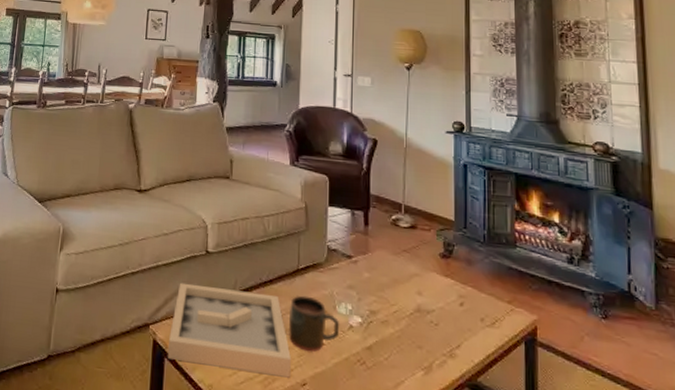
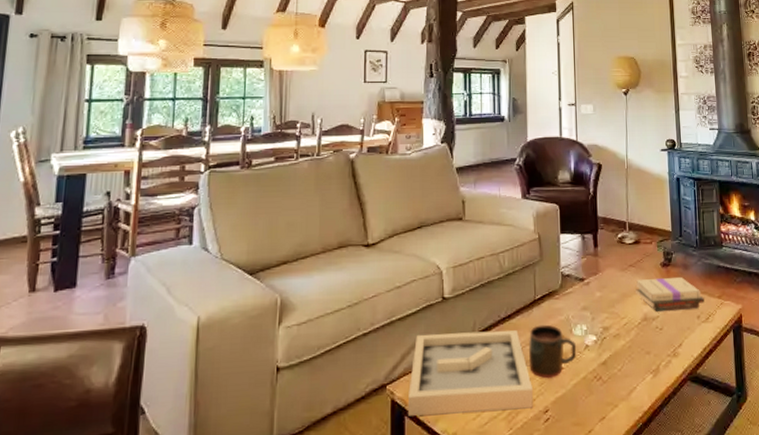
books: none [409,267,490,311] -> present [635,276,704,312]

